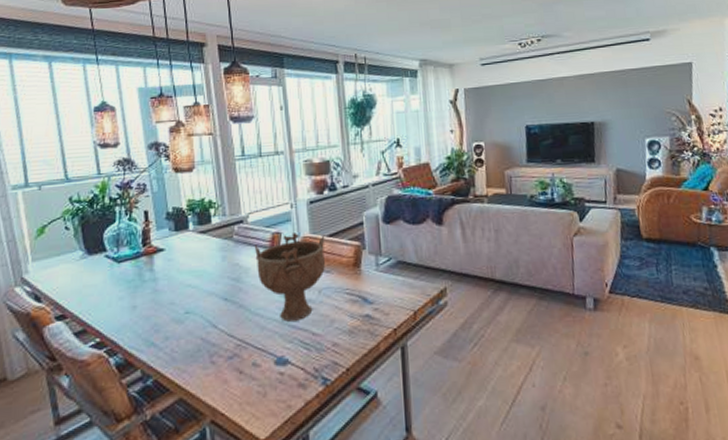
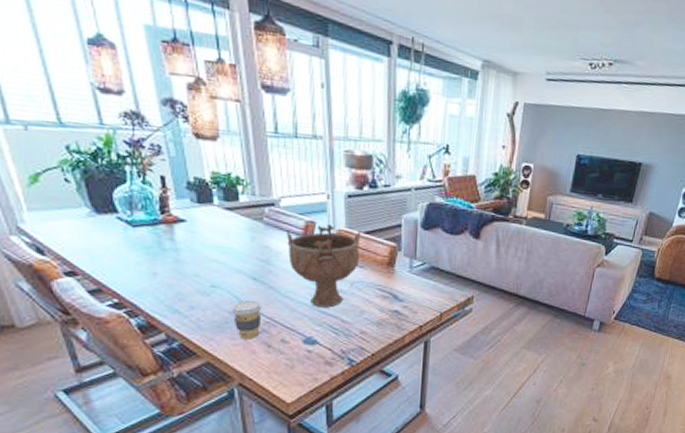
coffee cup: none [203,322,233,368] -> present [230,300,262,340]

